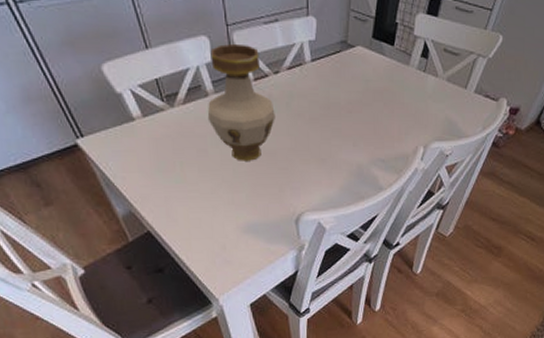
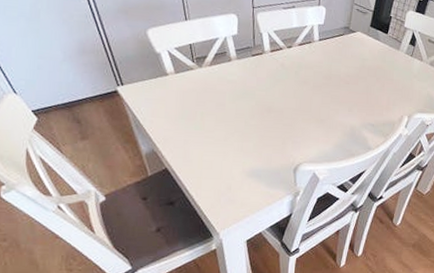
vase: present [207,43,275,161] -> none [228,21,285,116]

